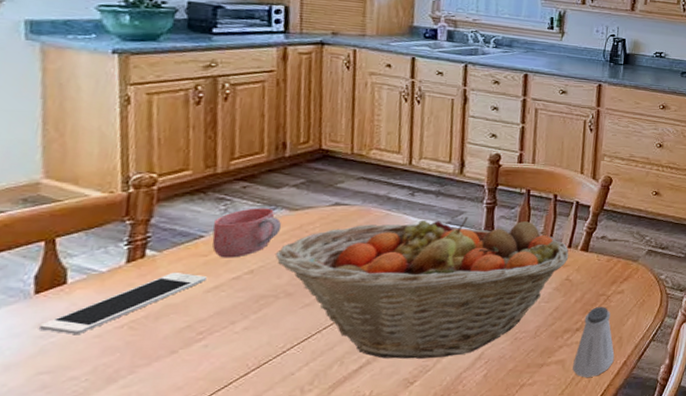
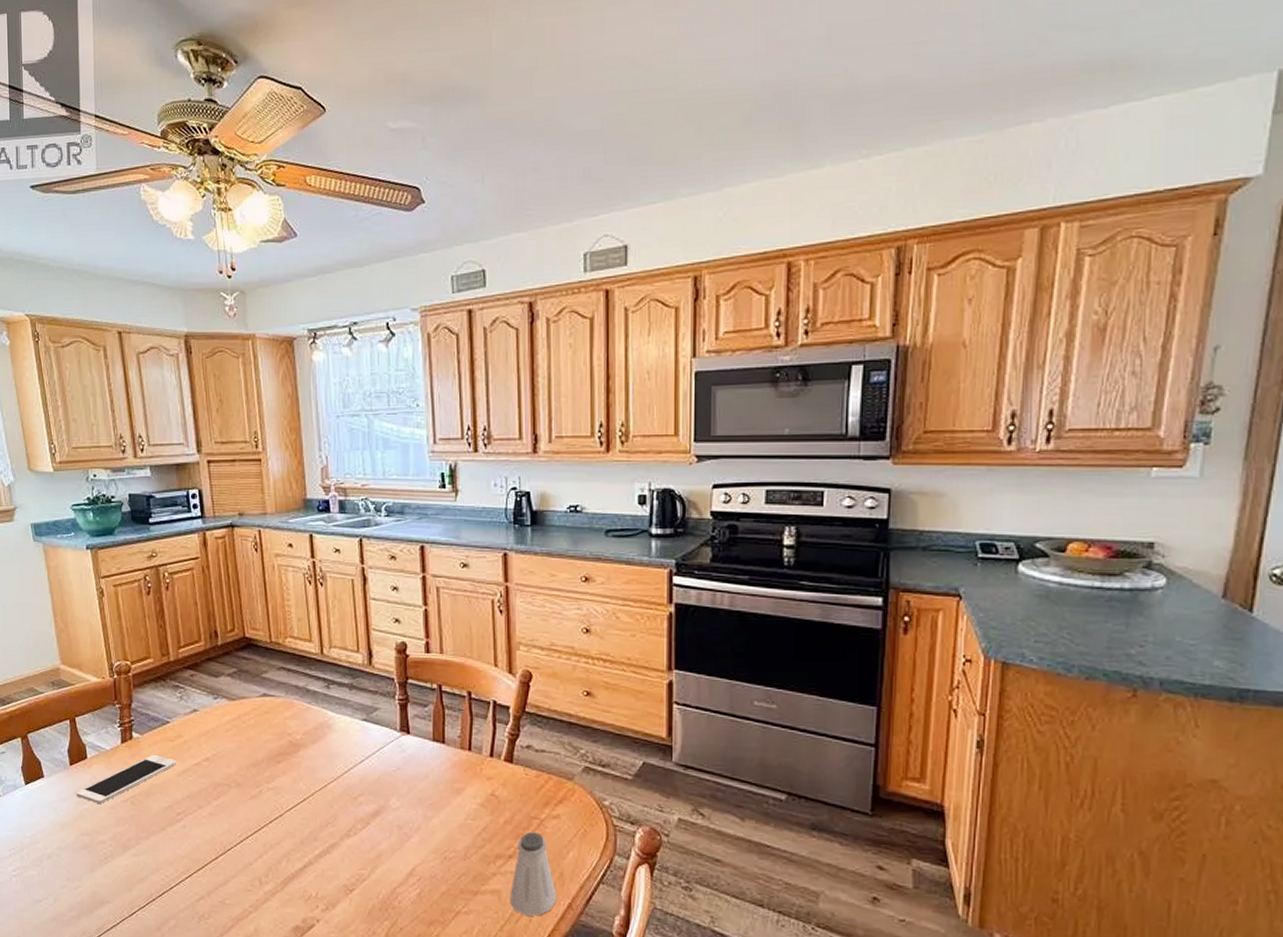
mug: present [212,208,282,258] -> none [175,696,224,745]
fruit basket: present [275,217,569,359] -> none [222,714,492,868]

